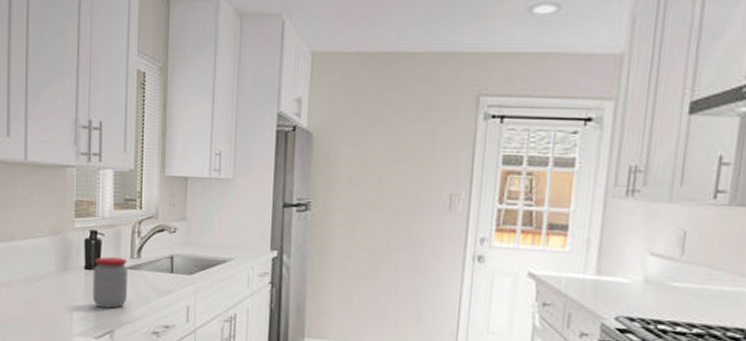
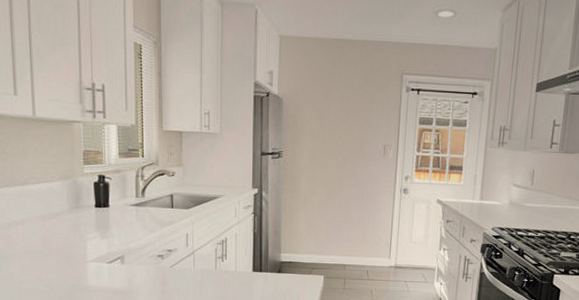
jar: present [92,256,128,309] -> none [102,196,135,238]

